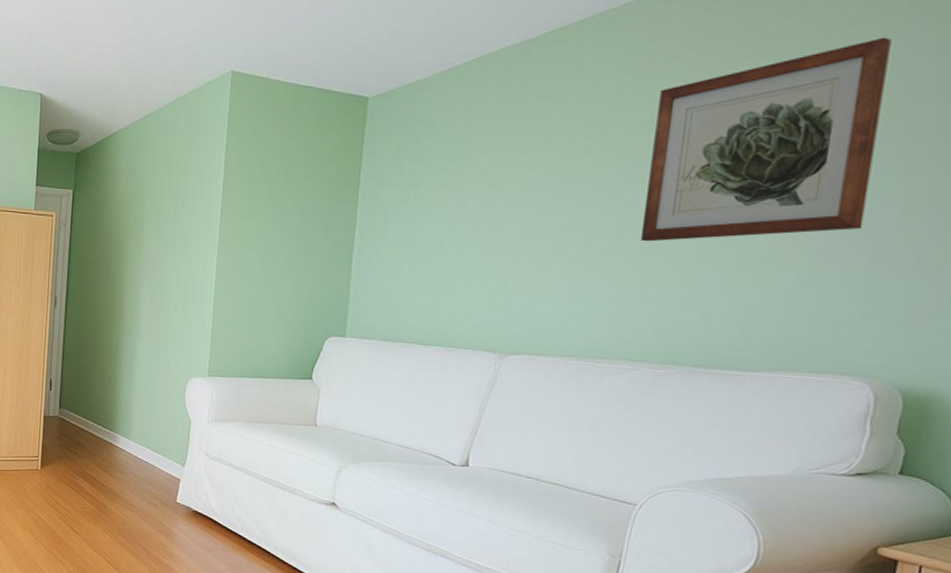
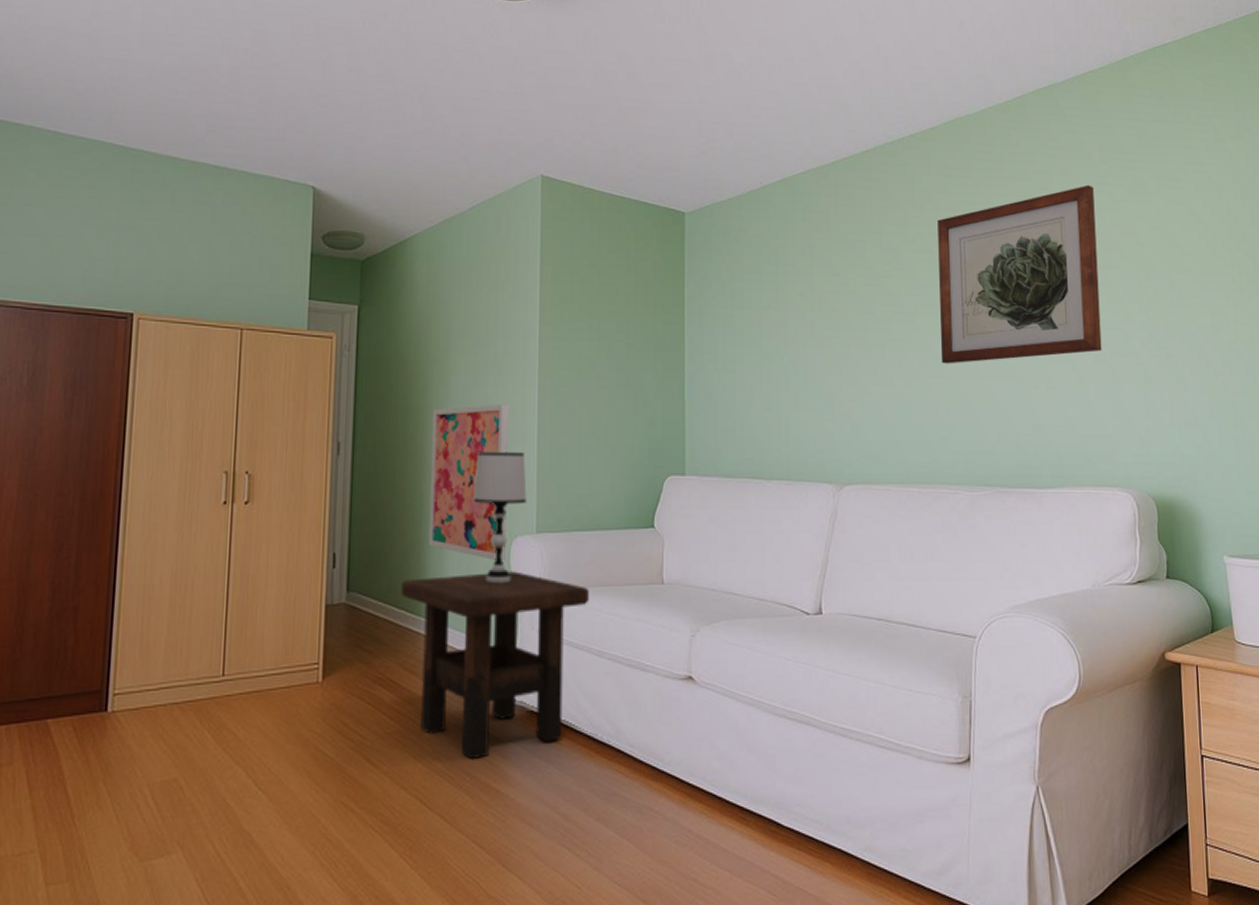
side table: none [99,403,250,540] -> present [401,571,589,760]
wall art: none [121,271,192,396] -> present [428,404,510,561]
table lamp: none [158,308,203,414] -> present [473,451,527,584]

